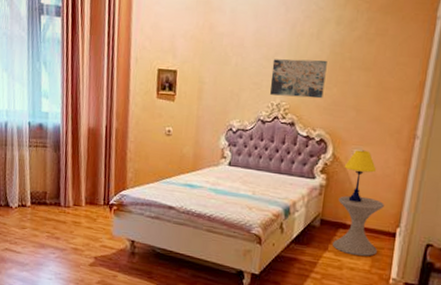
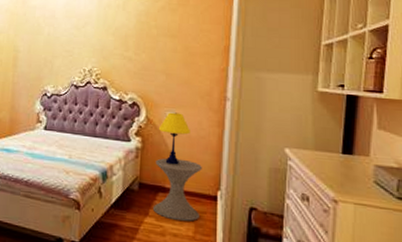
wall art: present [270,59,327,99] -> none [81,28,134,64]

